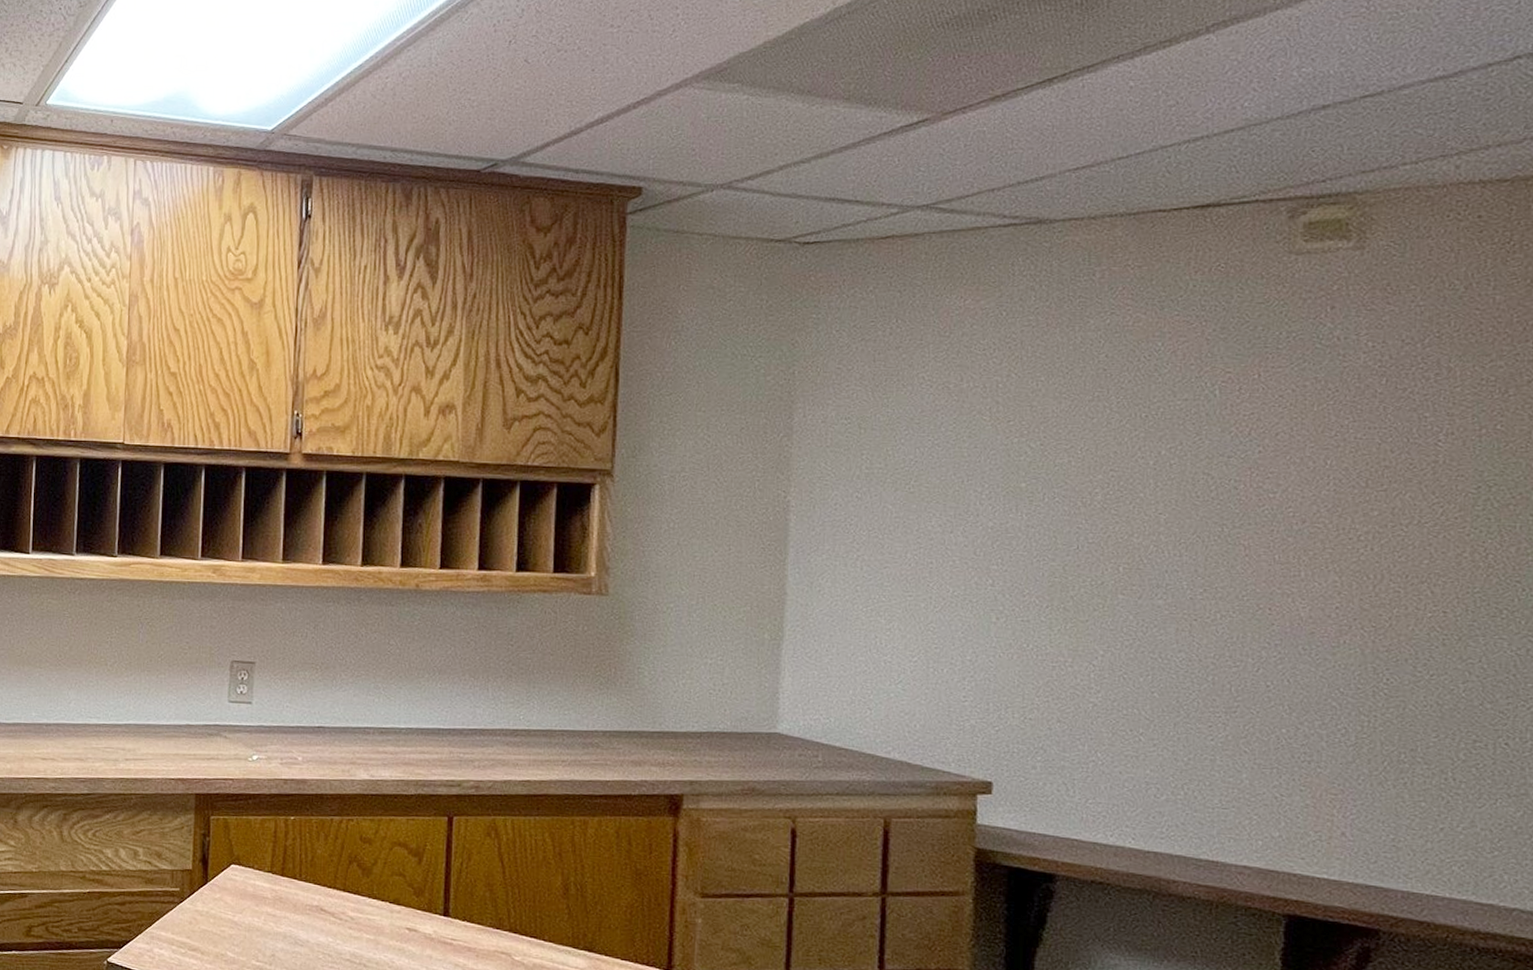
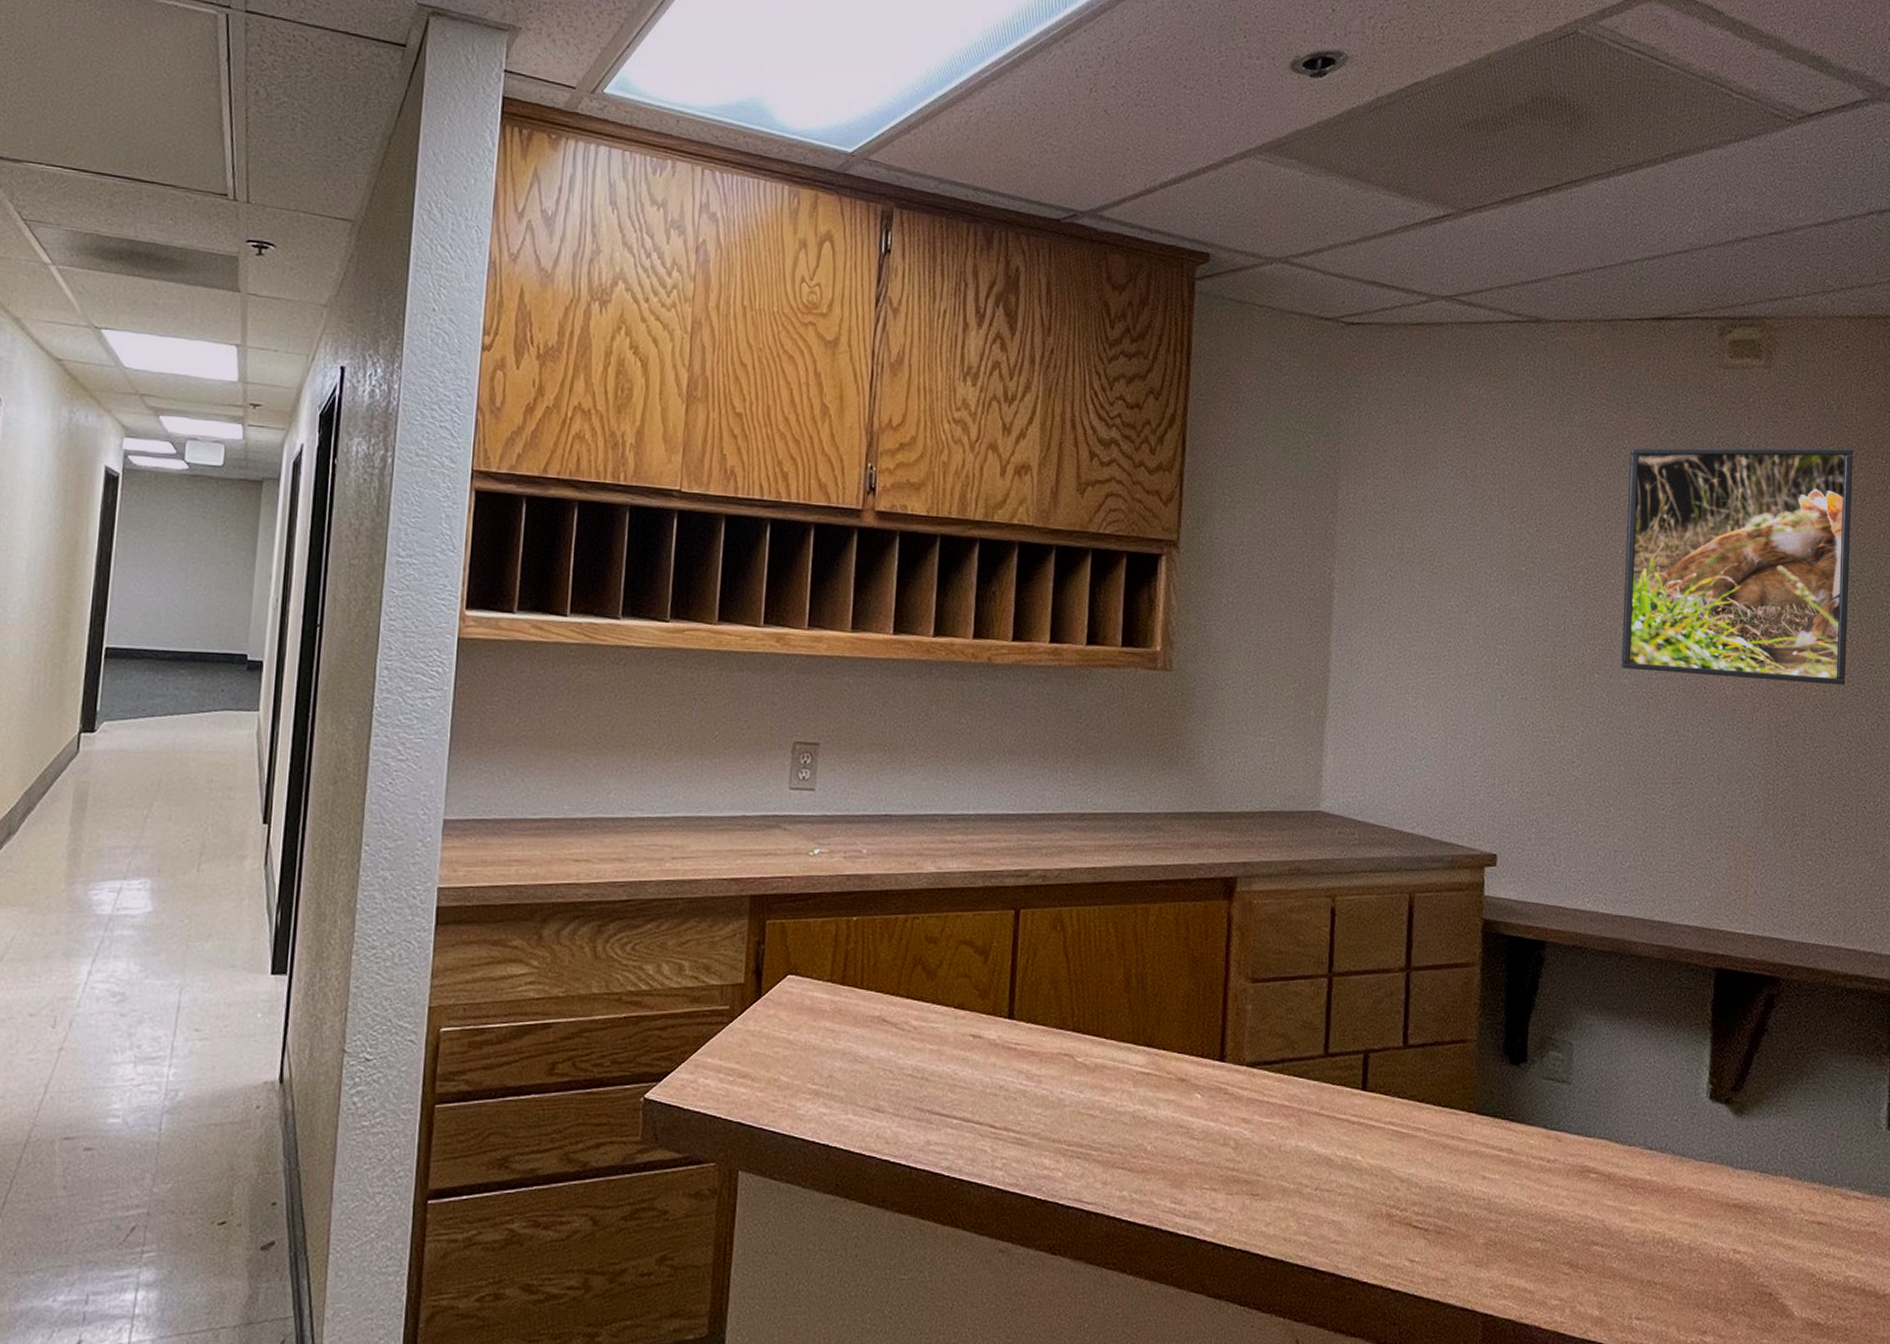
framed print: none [1154,333,1490,605] -> present [1621,448,1854,685]

